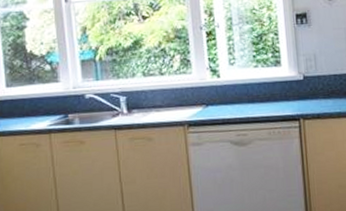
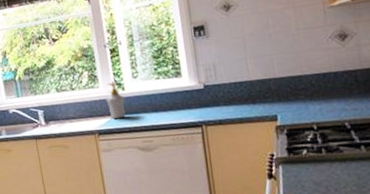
soap bottle: none [199,68,220,110] -> present [106,82,126,120]

